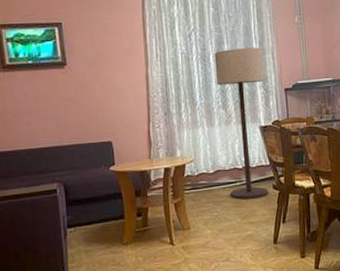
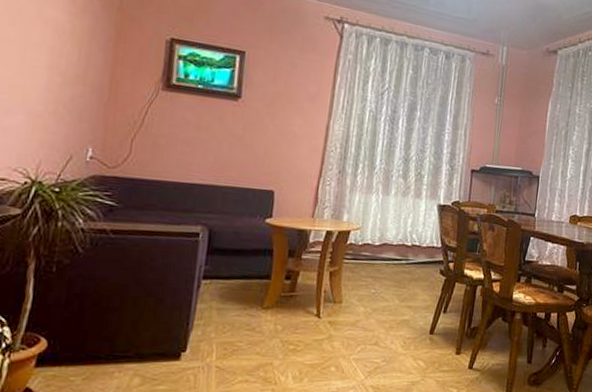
floor lamp: present [214,47,269,200] -> none [392,116,456,282]

